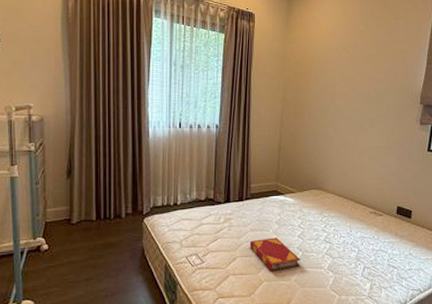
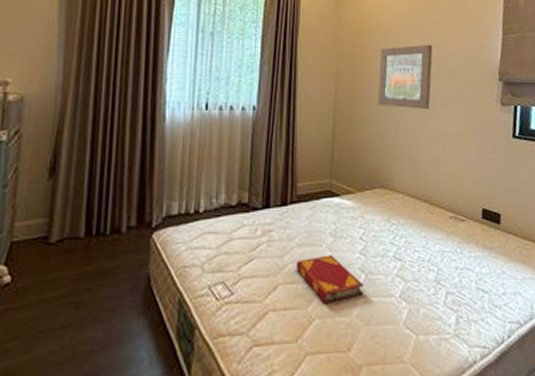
wall art: none [316,73,365,128] -> present [377,44,433,109]

